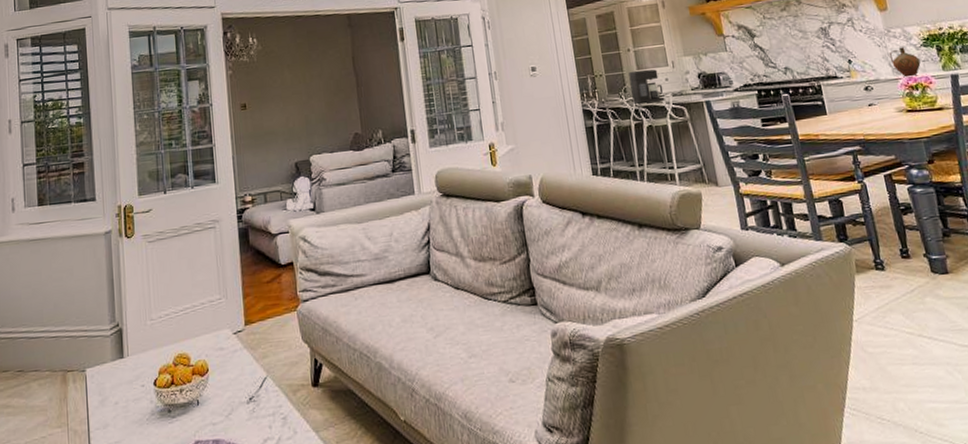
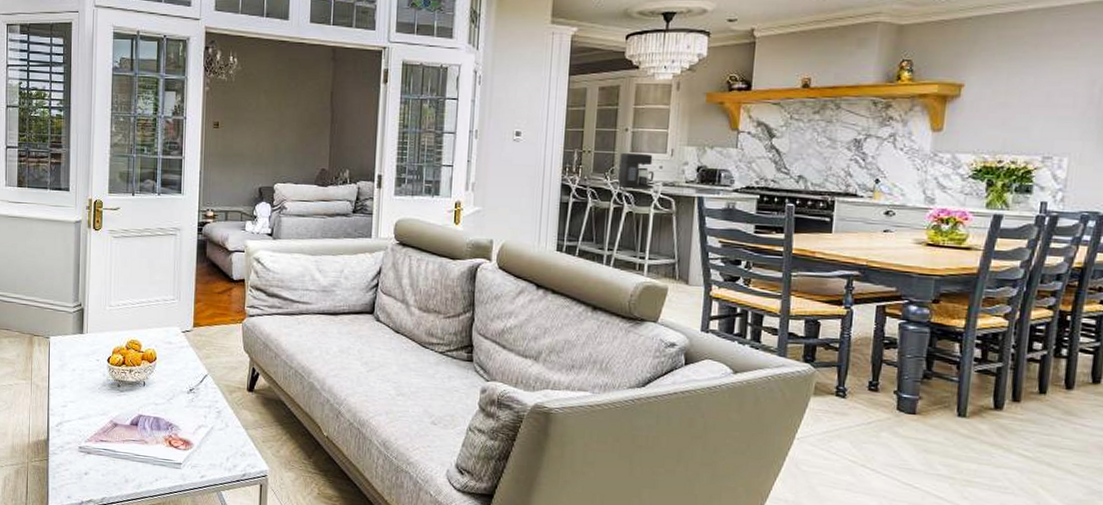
ceramic jug: present [889,47,921,78] -> none [926,175,962,209]

